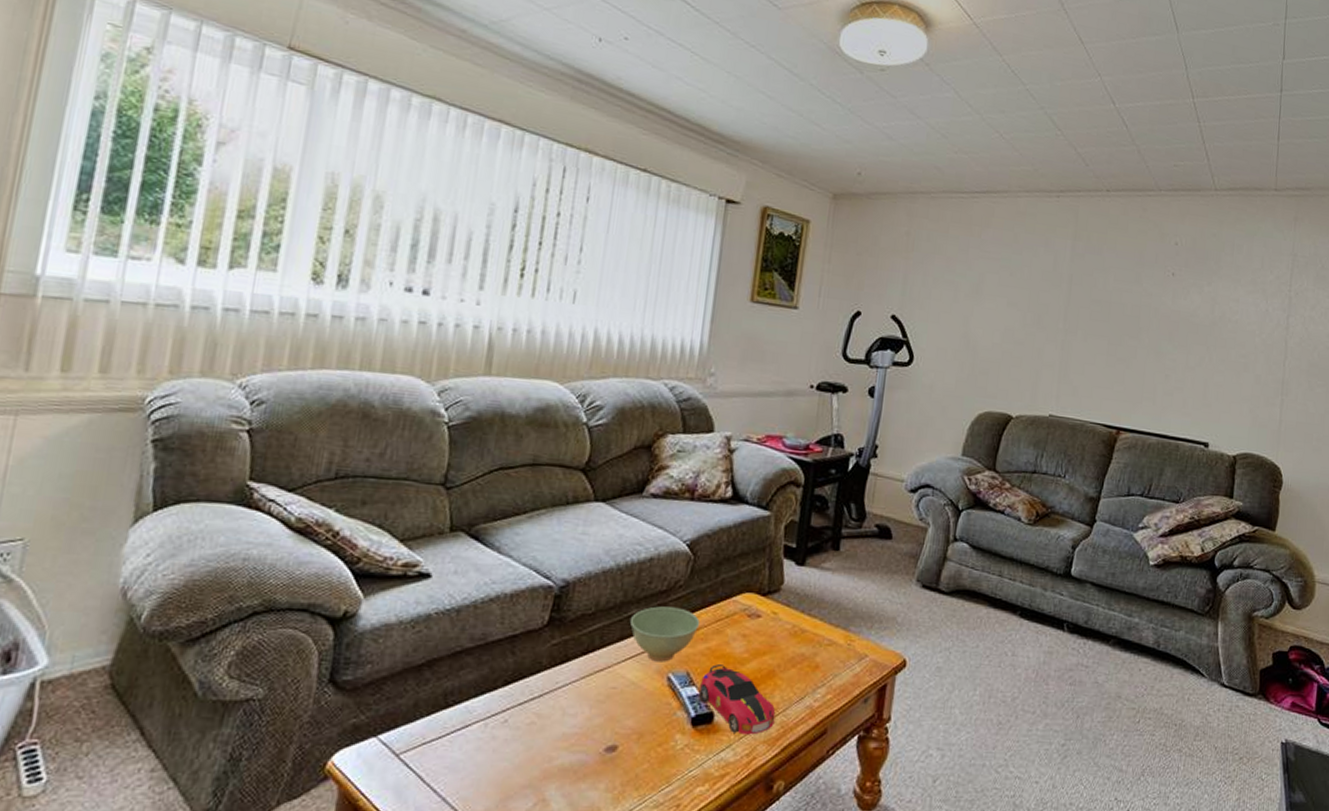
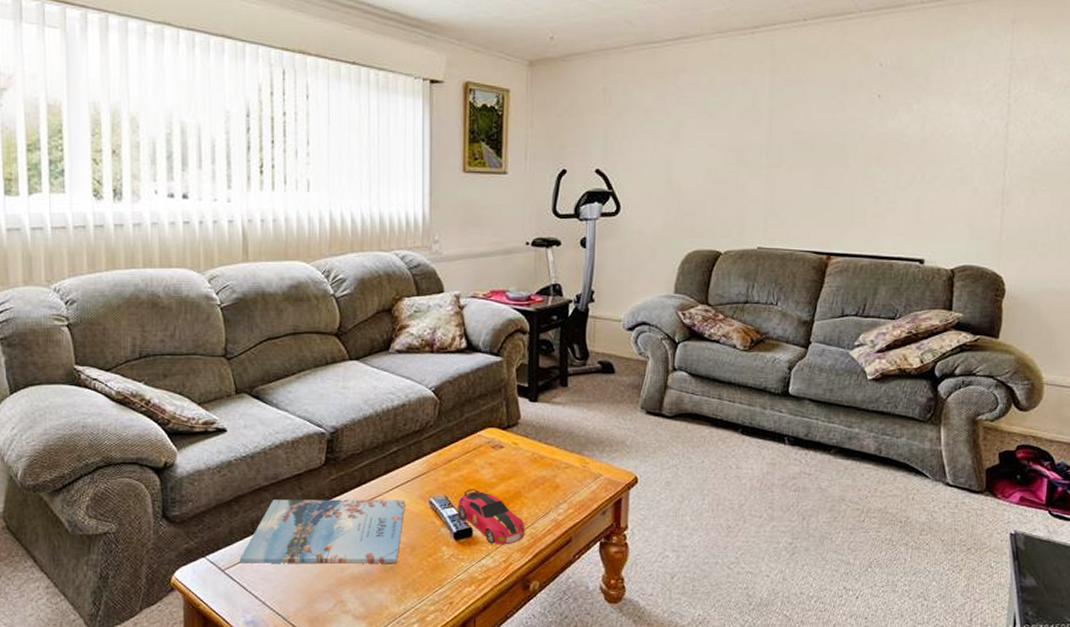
magazine: none [420,666,639,753] -> present [239,499,405,564]
bowl: present [629,606,701,662] -> none [392,444,452,489]

